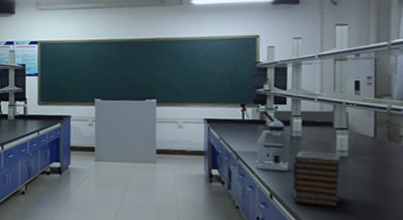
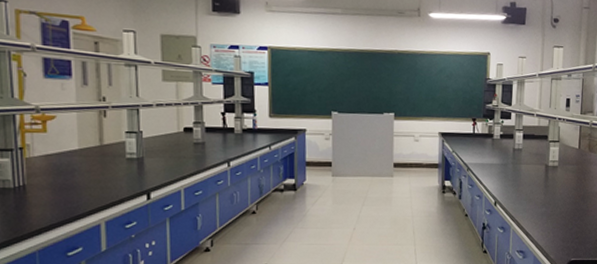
microscope: present [255,110,289,171] -> none [483,124,511,181]
book stack: present [293,150,341,208] -> none [513,161,552,211]

